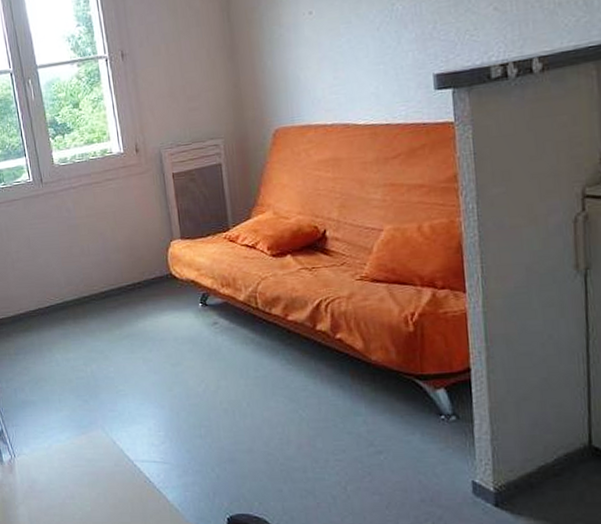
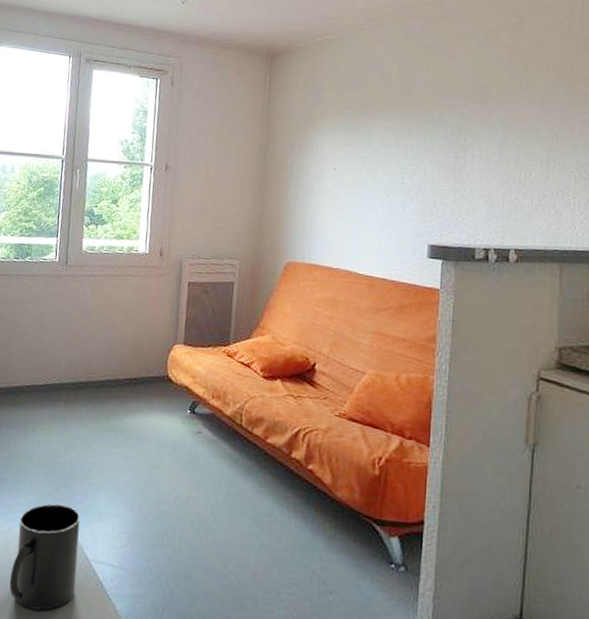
mug: none [57,415,126,512] -> present [9,503,81,611]

